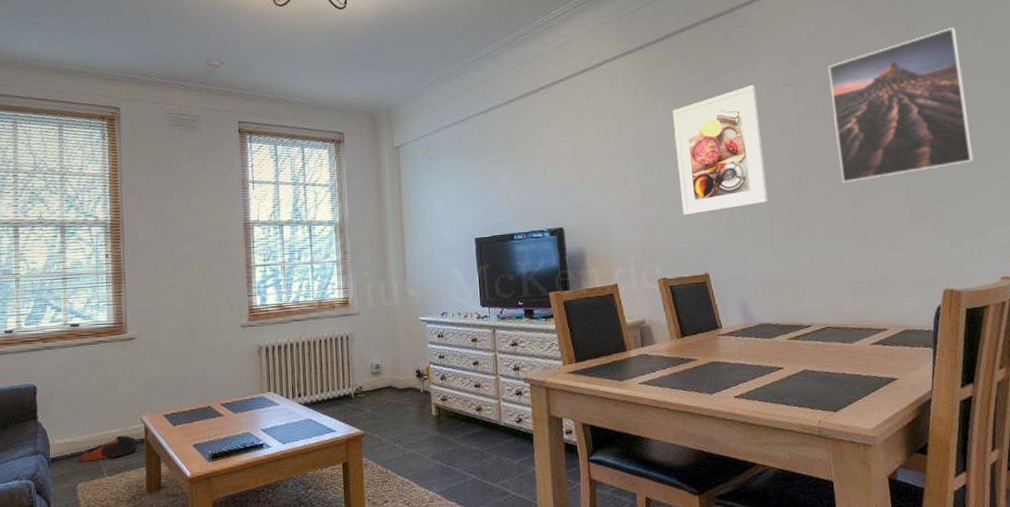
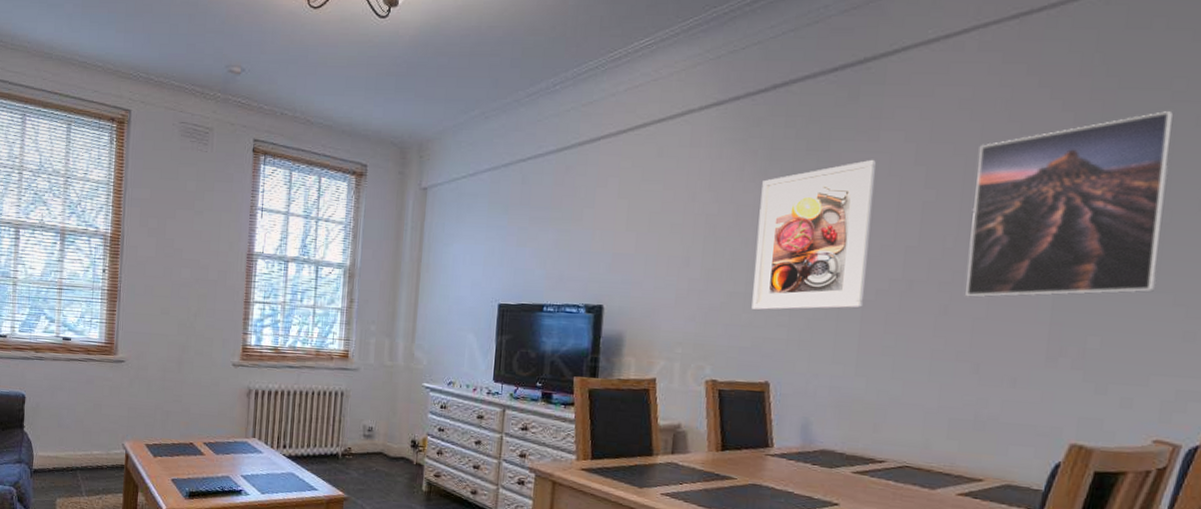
bag: present [79,435,137,462] -> none [60,458,117,479]

